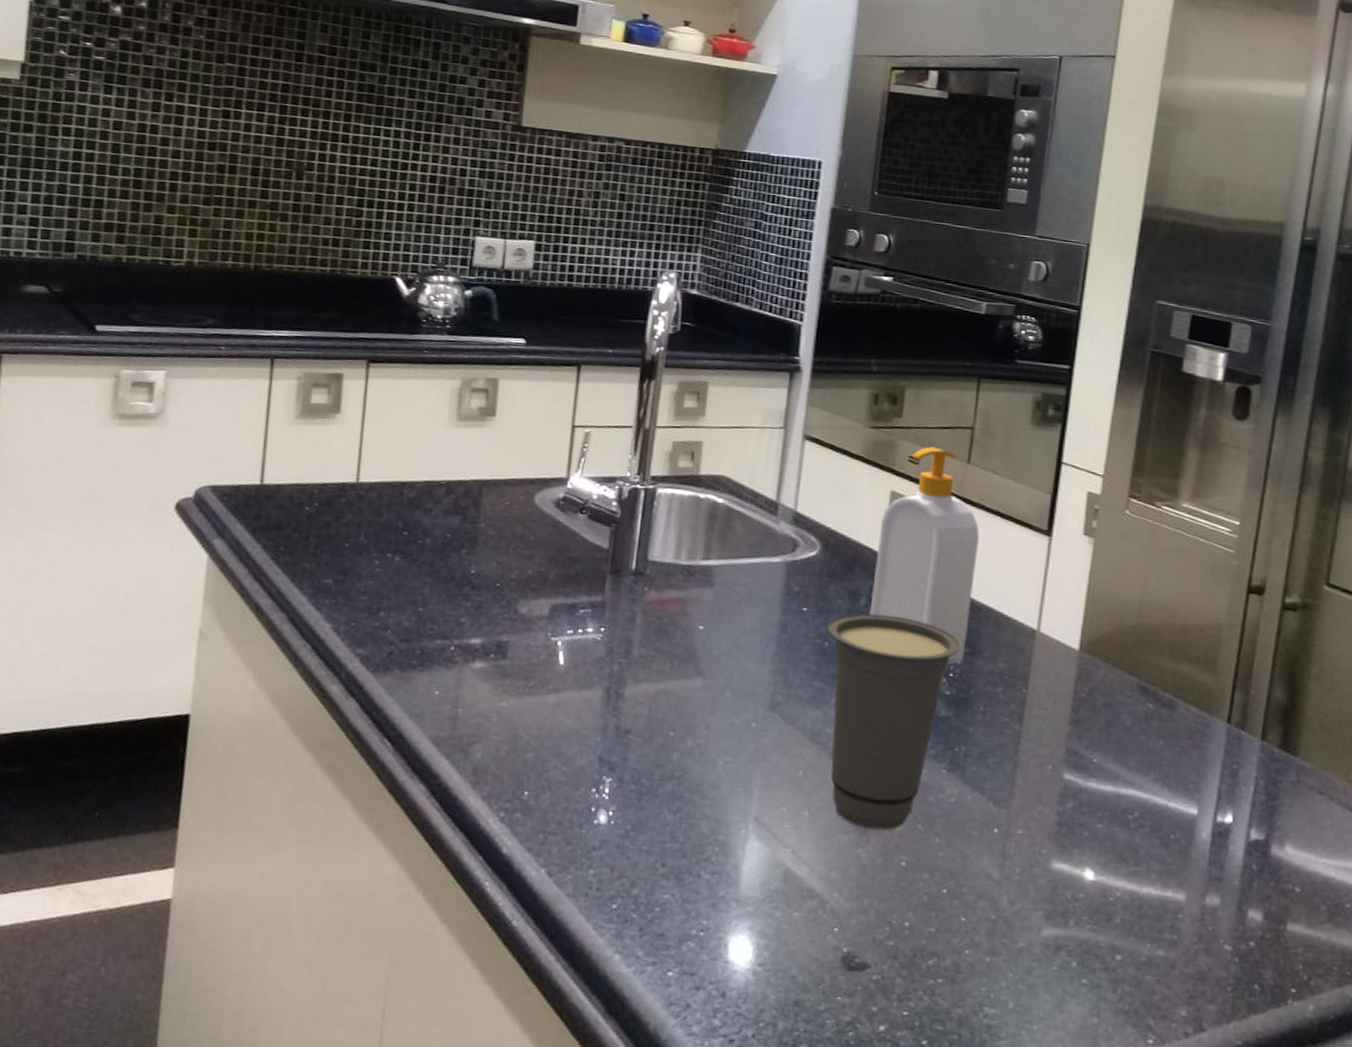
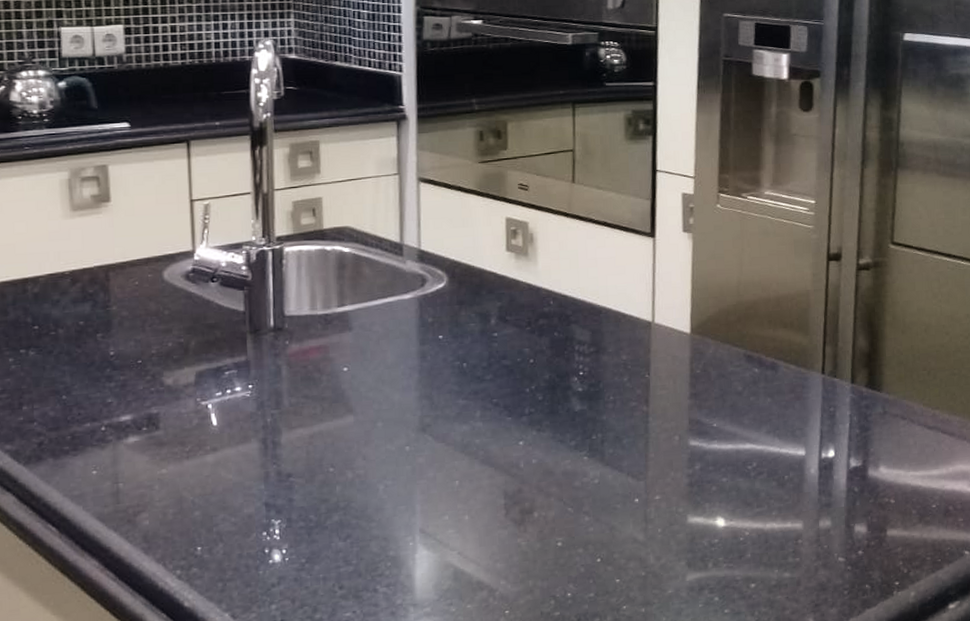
cup: present [827,613,960,830] -> none [464,329,586,521]
soap bottle: present [869,446,980,665] -> none [500,172,592,365]

